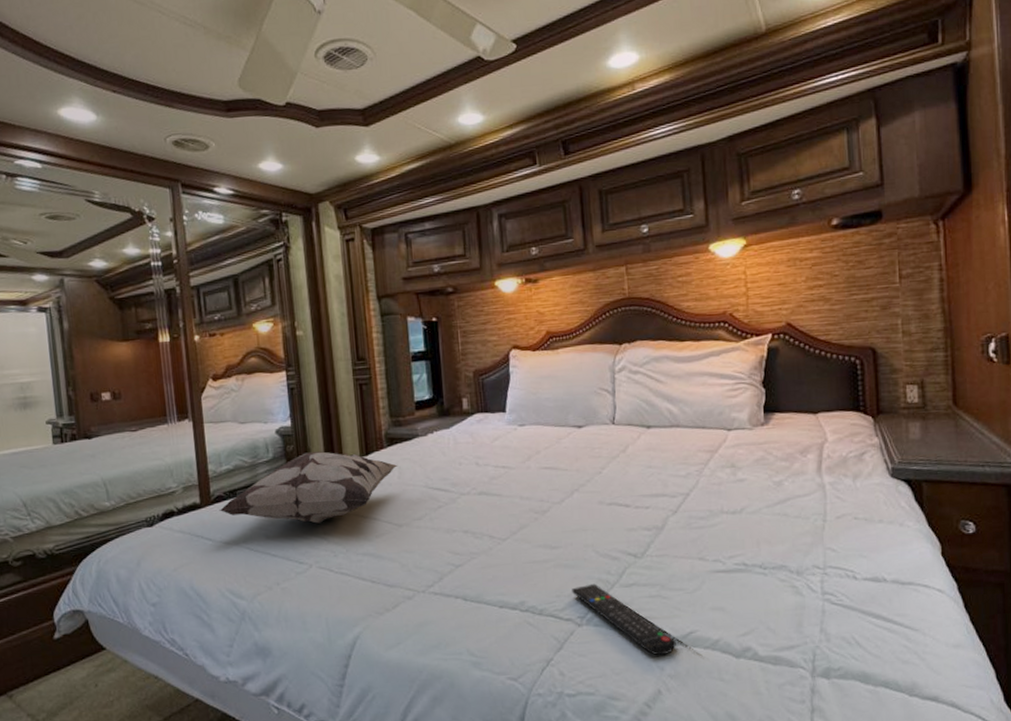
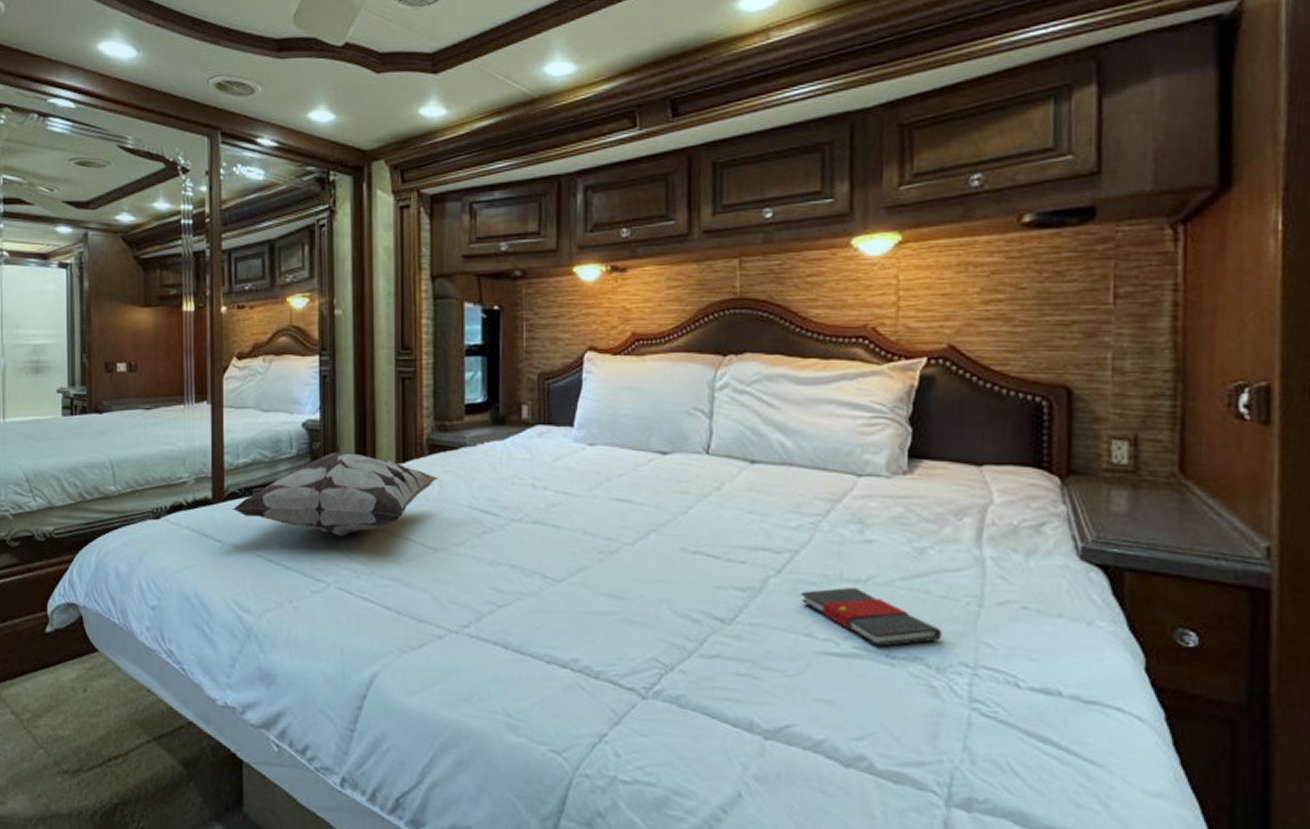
remote control: present [572,583,676,656] -> none [638,648,766,750]
book: none [693,517,799,561] -> present [800,587,942,647]

